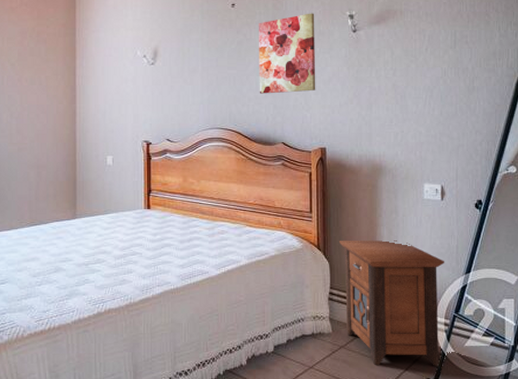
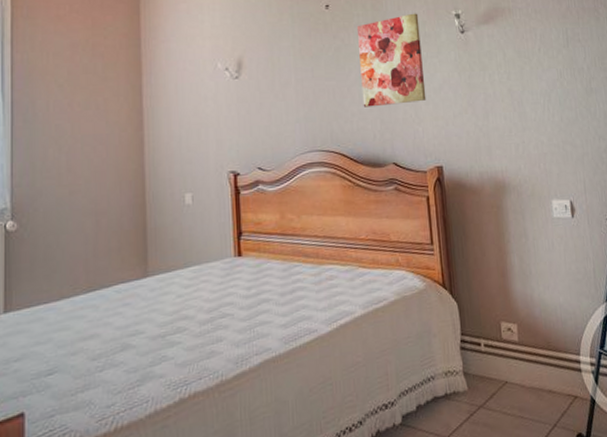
nightstand: present [338,240,445,366] -> none [466,269,589,425]

